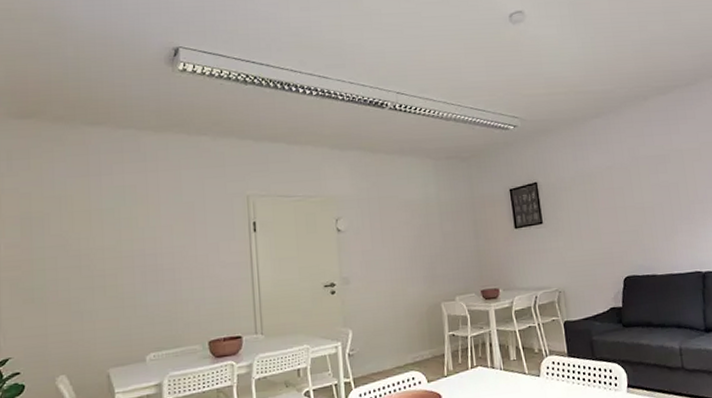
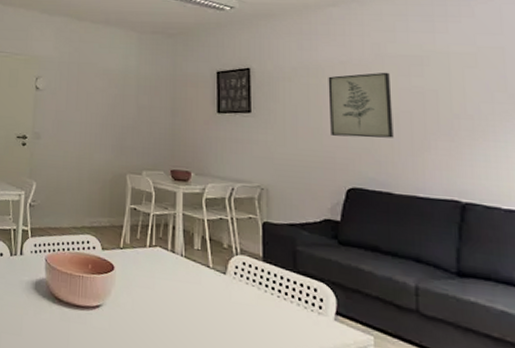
wall art: none [599,172,652,234] -> present [328,72,394,138]

